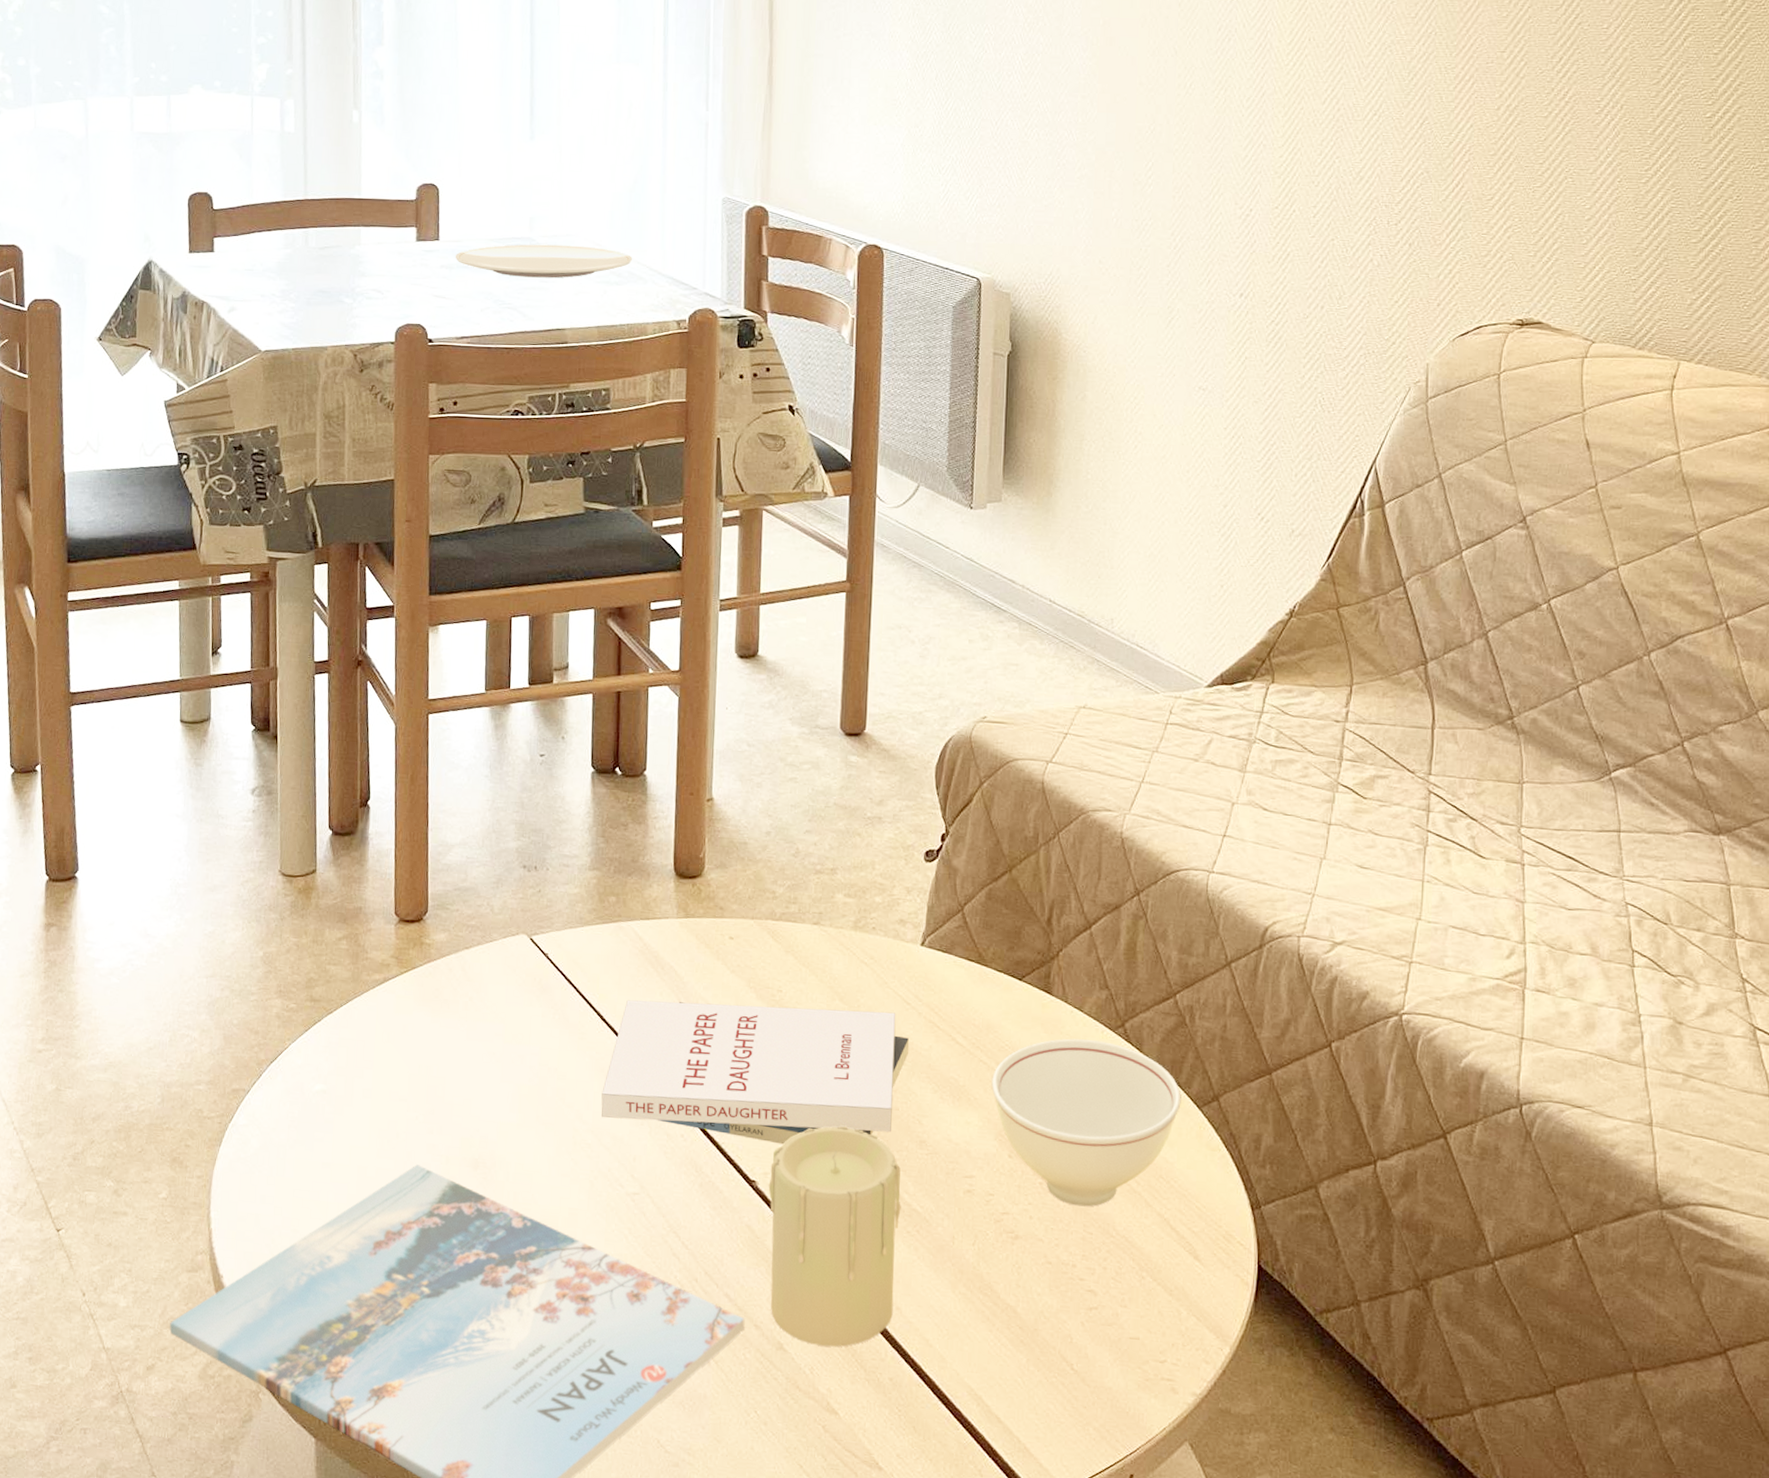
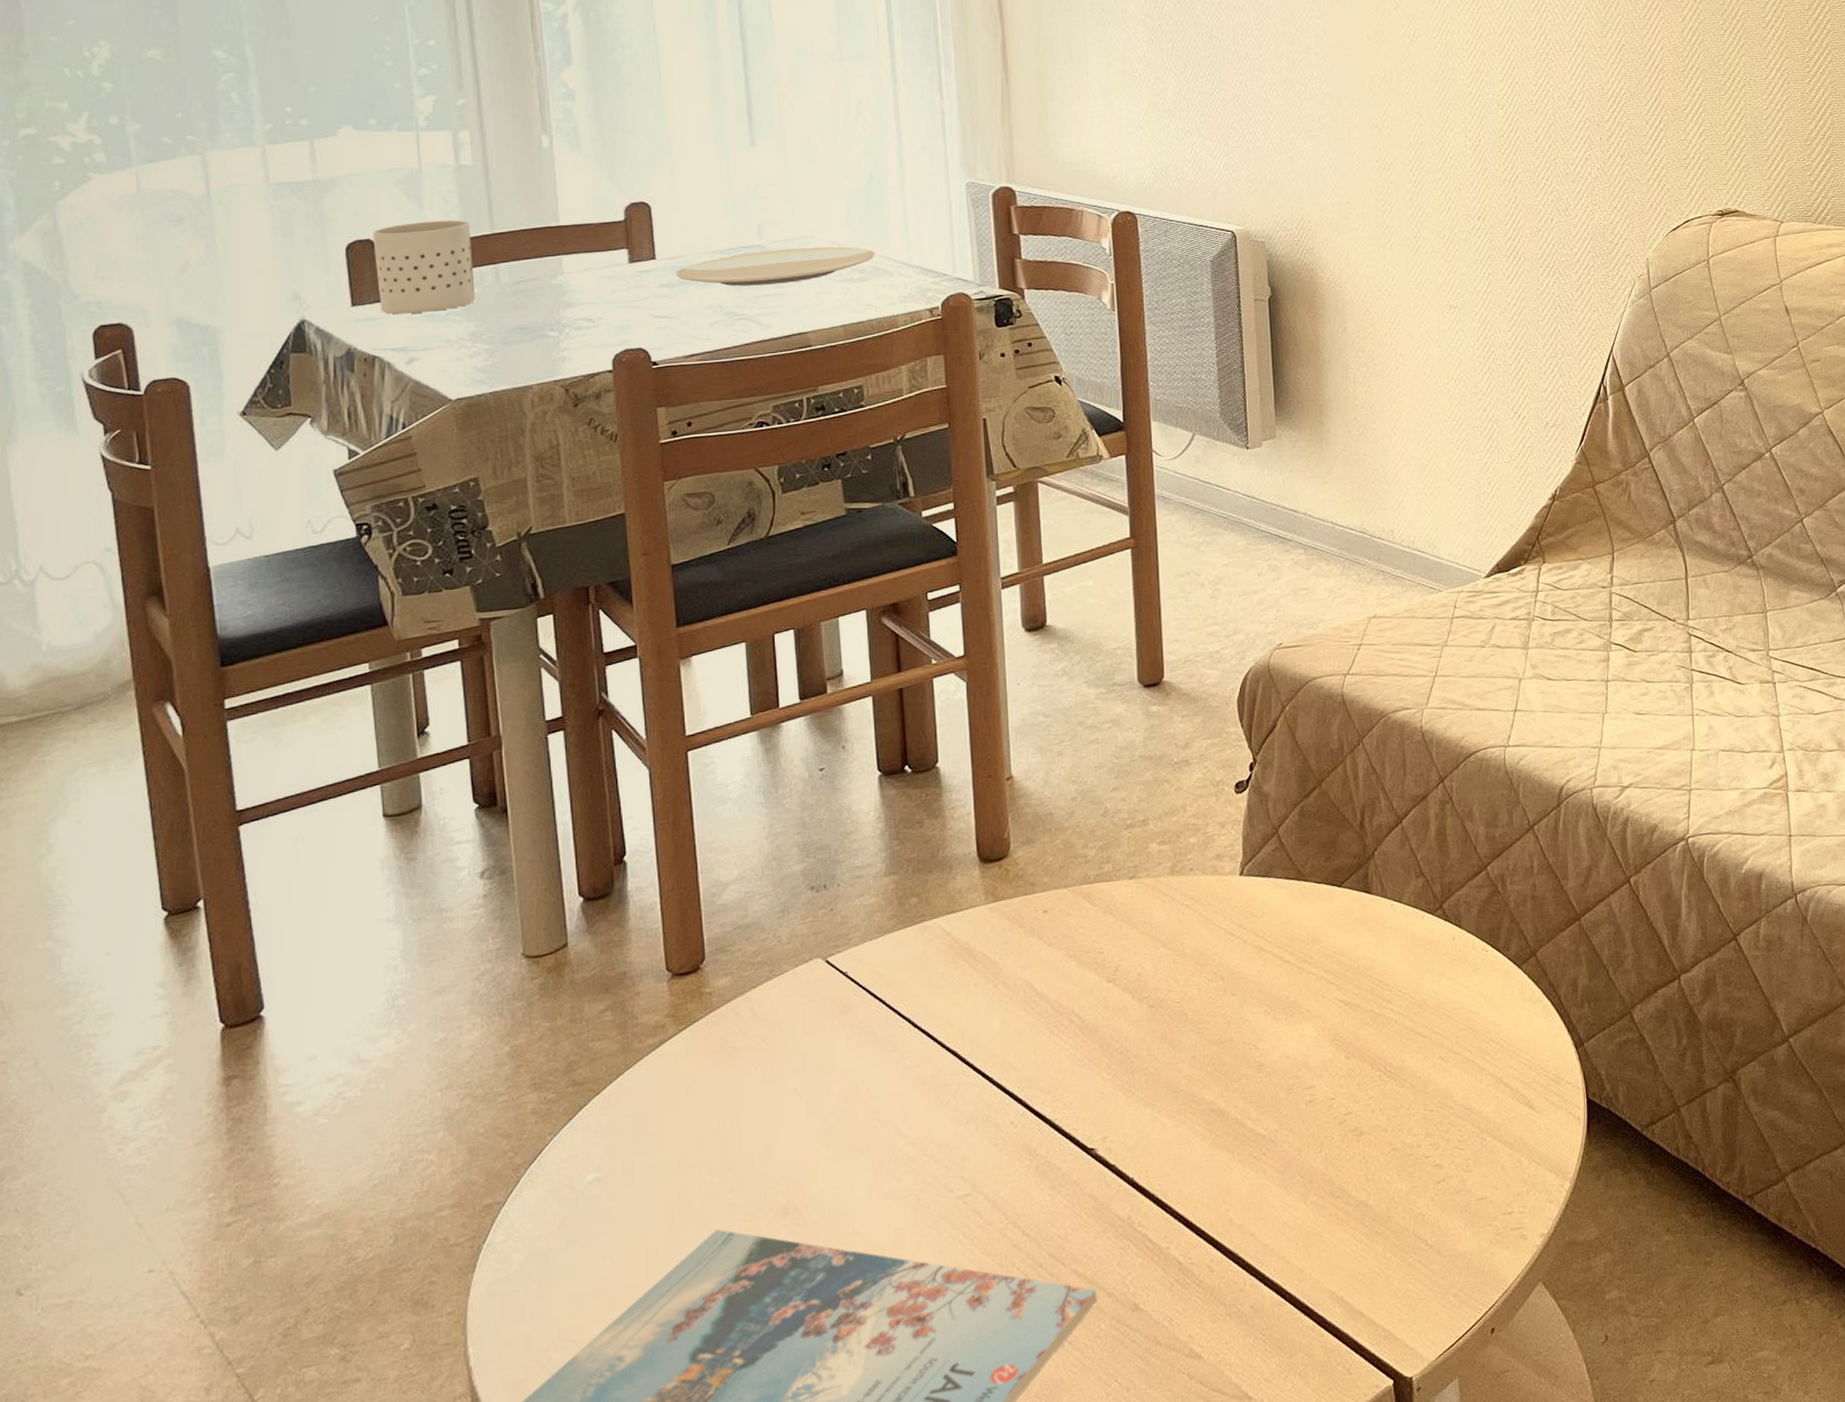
mug: none [210,181,288,266] -> present [373,219,475,315]
books: present [601,1000,910,1145] -> none [920,946,1239,1127]
candle: present [768,1126,901,1347] -> none [1108,1069,1248,1296]
bowl: present [991,1038,1182,1207] -> none [1322,926,1502,1089]

